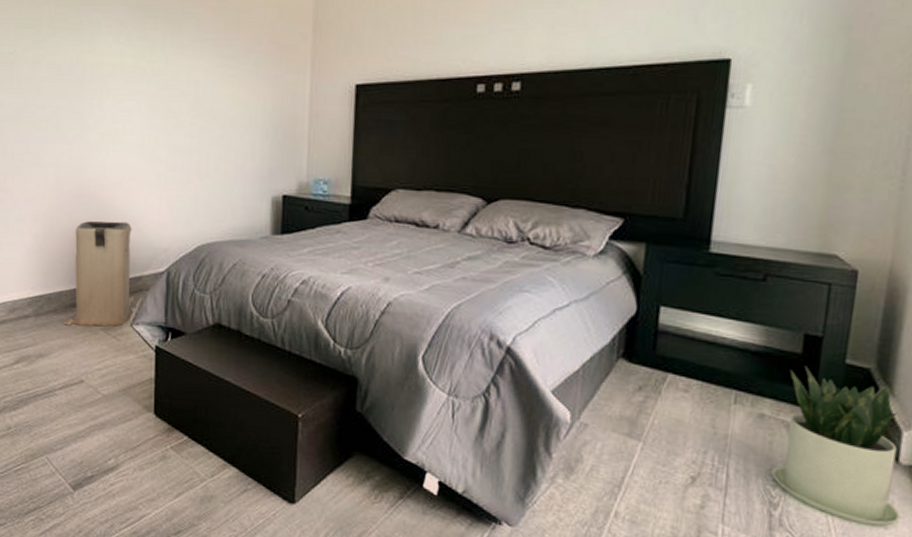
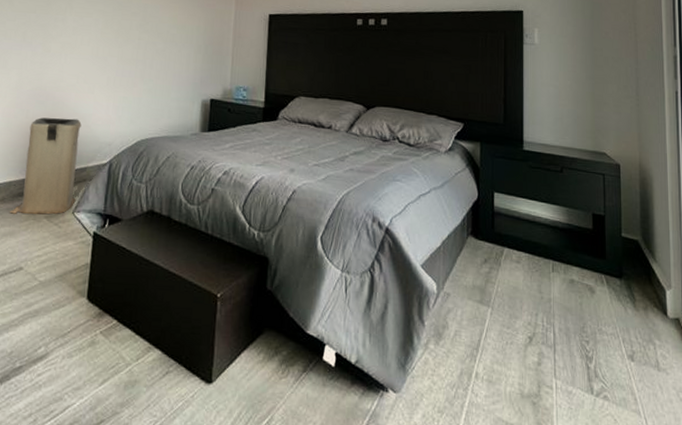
planter: present [772,366,901,527] -> none [585,239,676,372]

